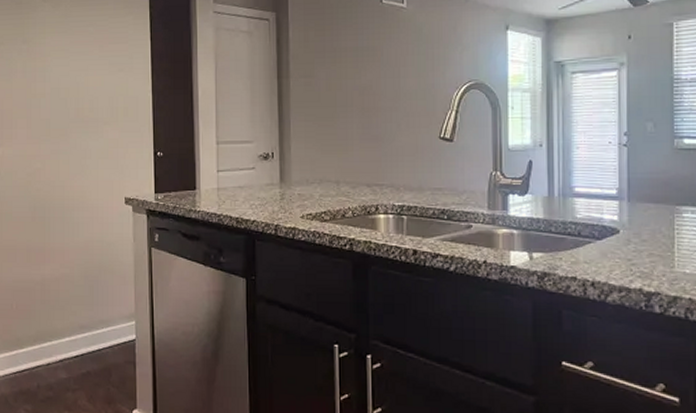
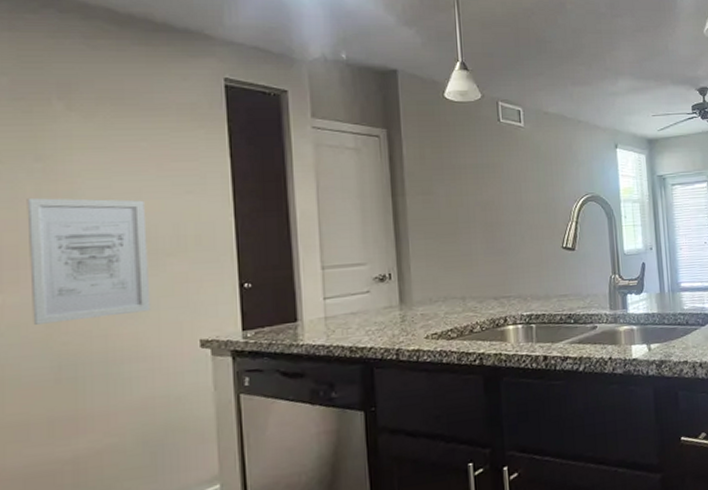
wall art: none [17,72,93,173] -> present [27,197,151,325]

